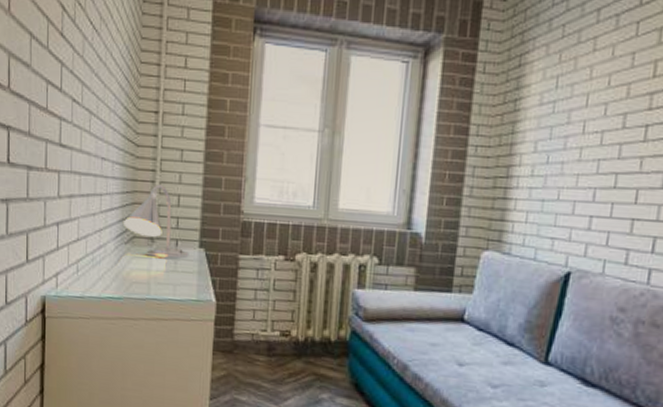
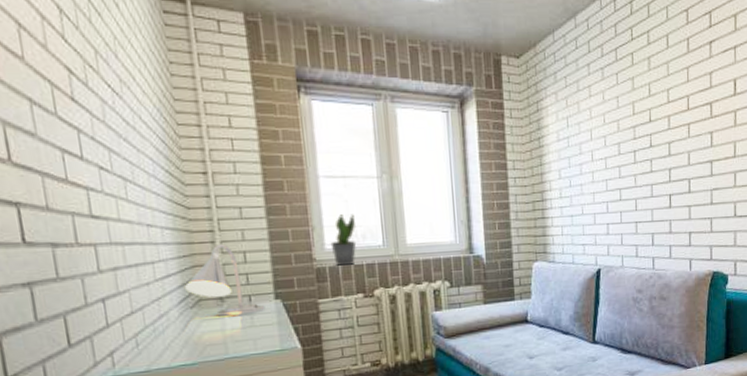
potted plant: none [260,168,288,223] -> present [330,214,357,266]

